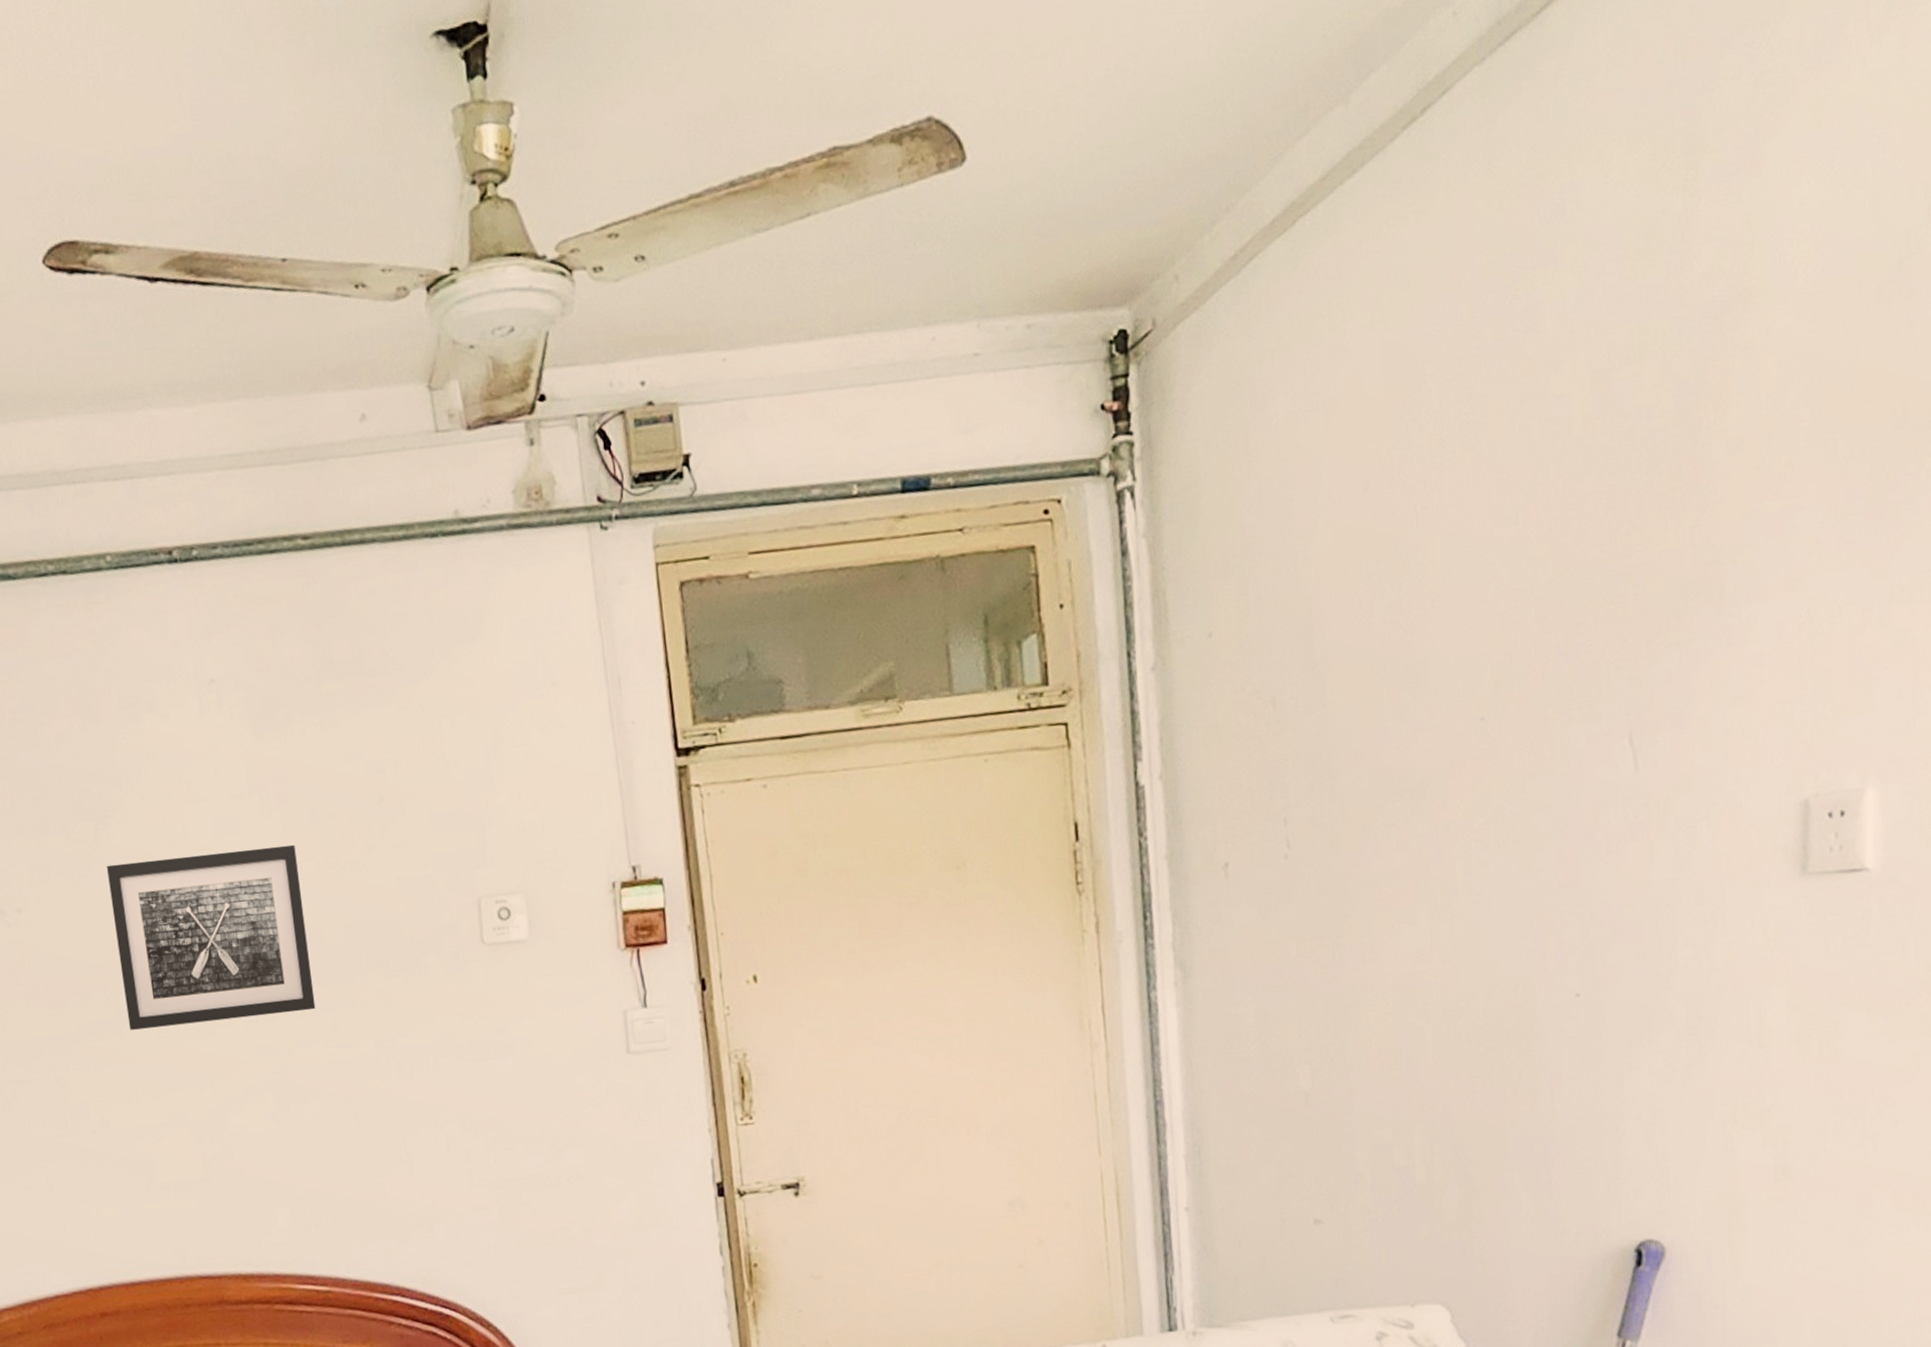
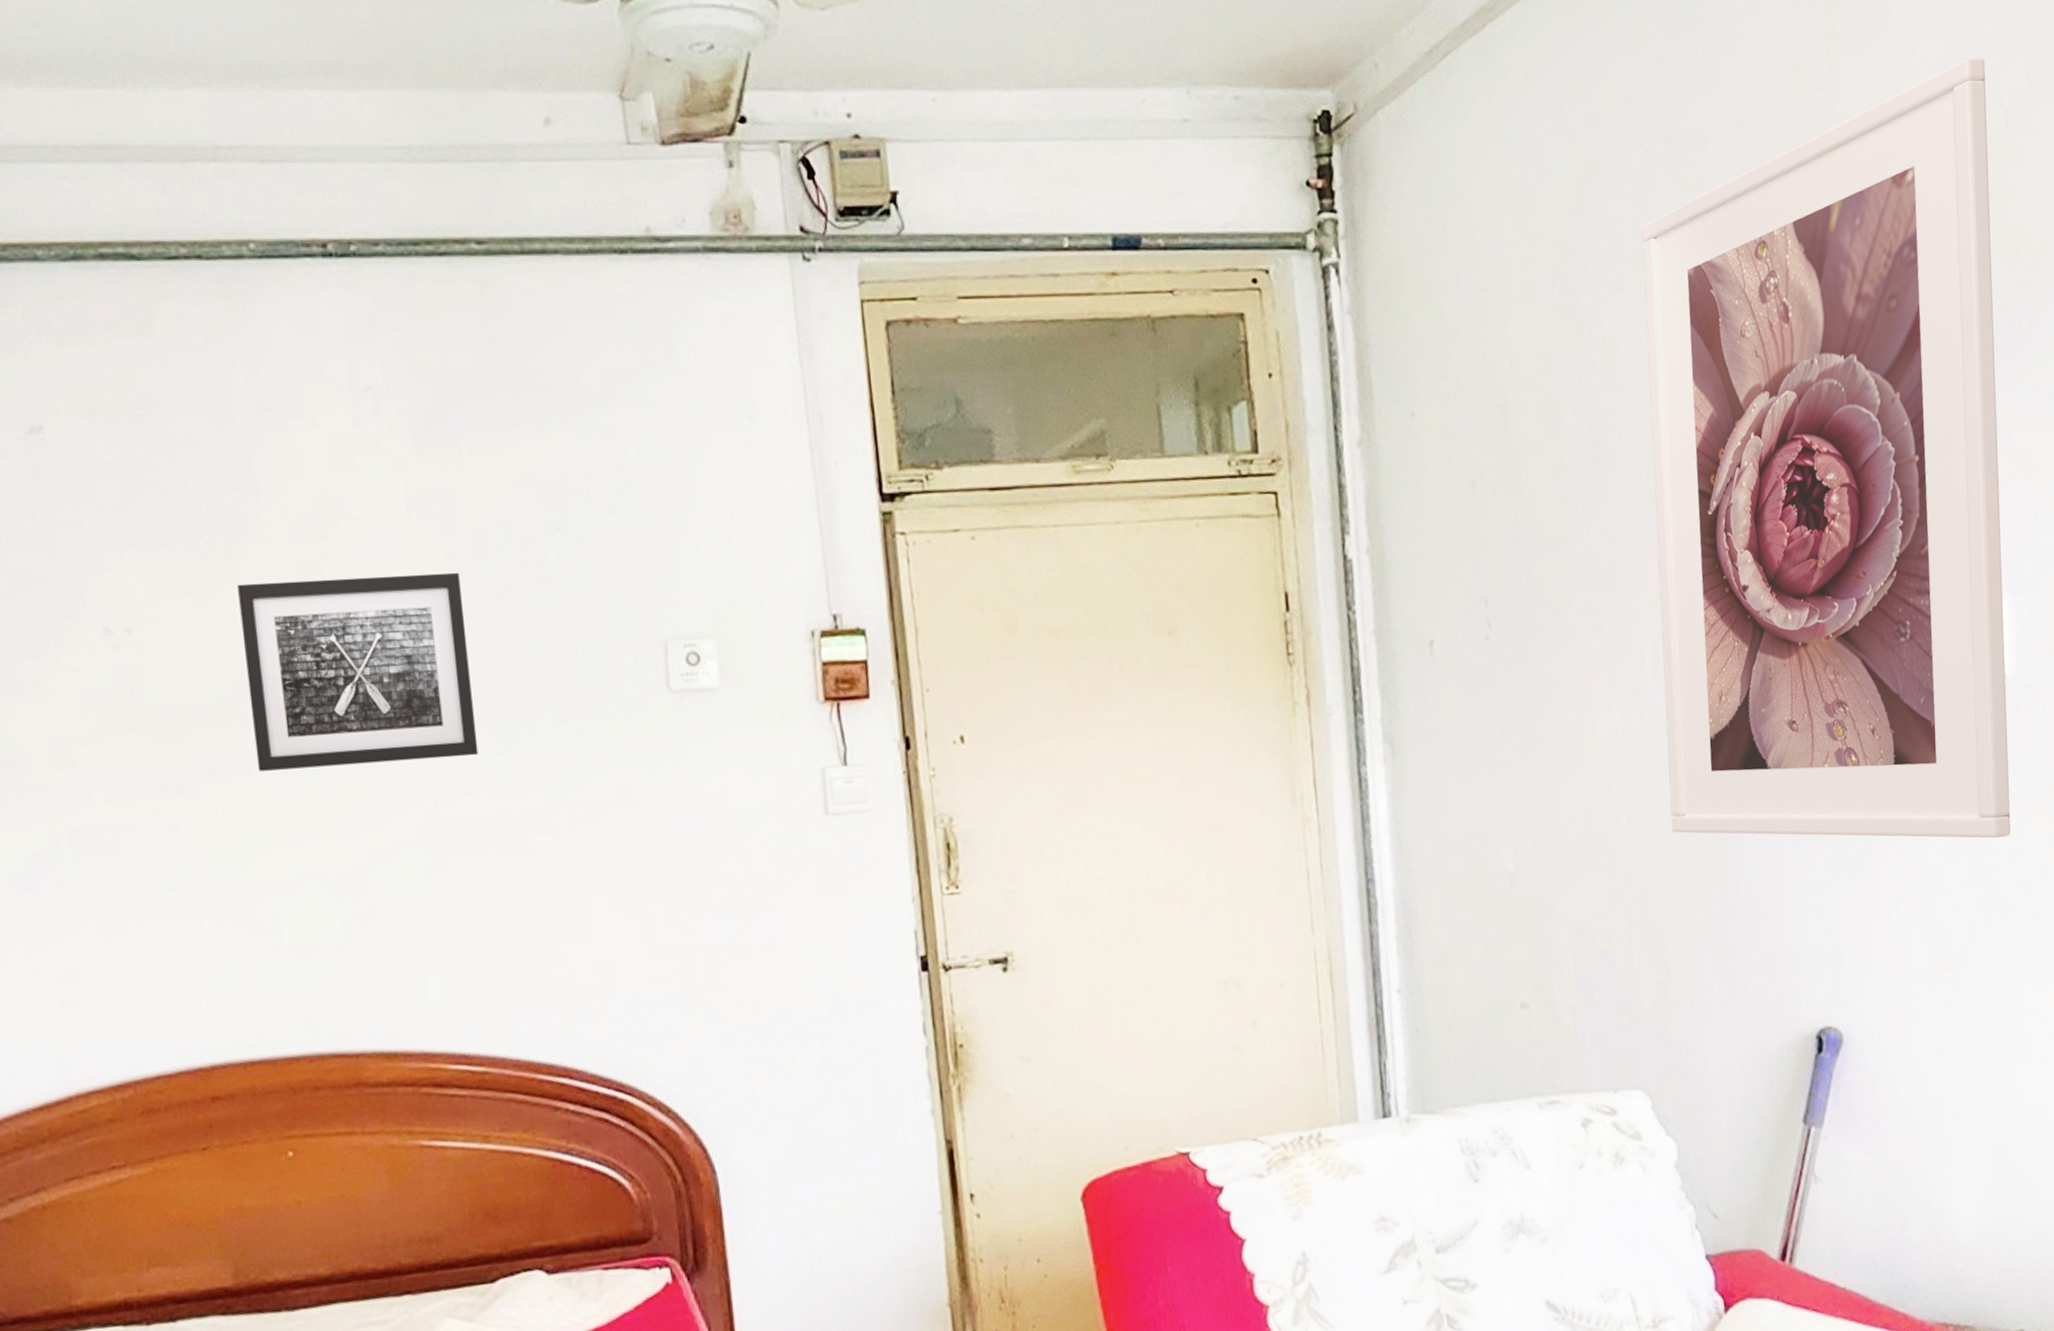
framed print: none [1464,195,1875,1047] -> present [1641,58,2011,839]

